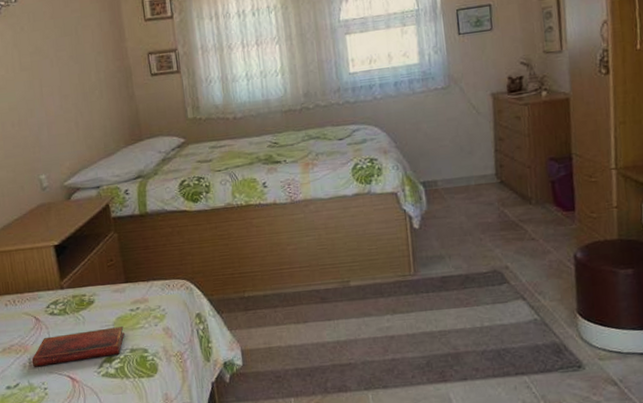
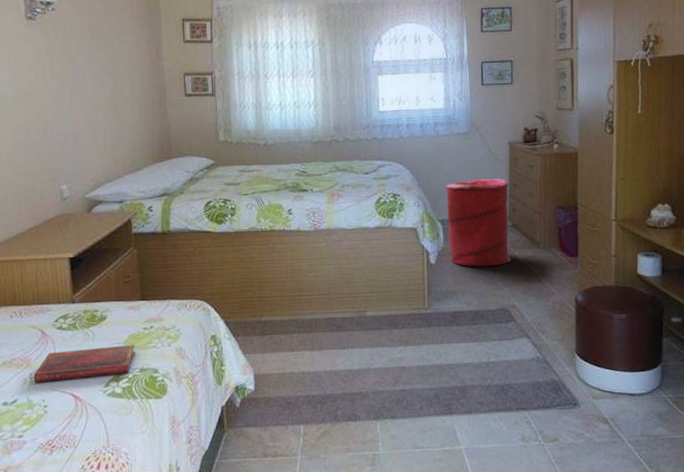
laundry hamper: none [425,133,501,229] -> present [445,178,511,267]

